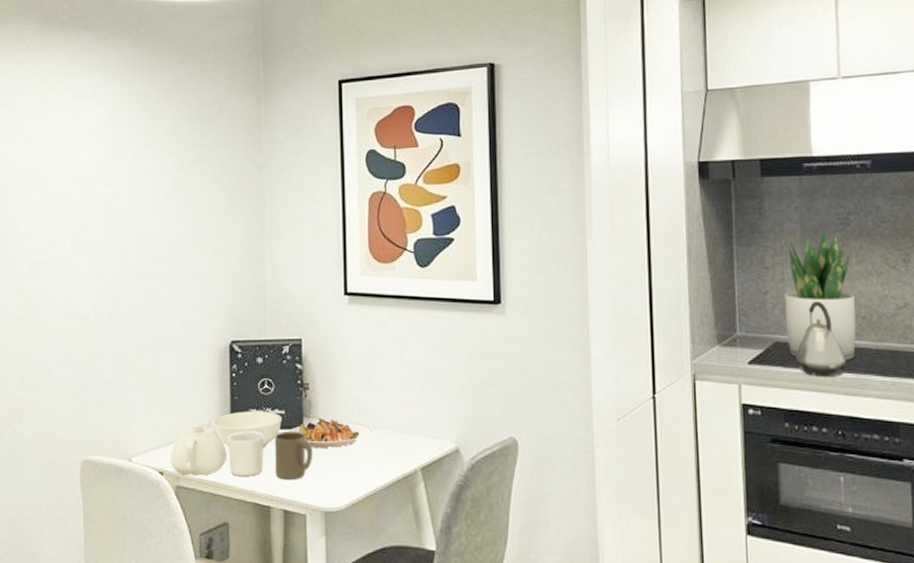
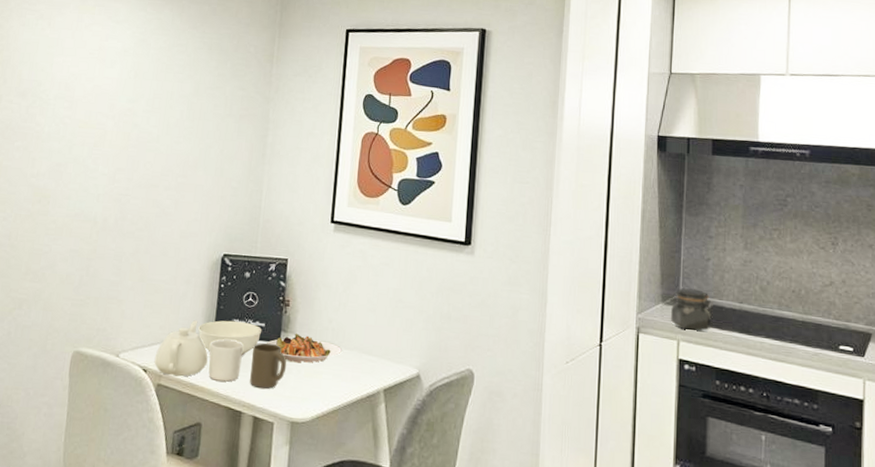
jar: none [726,327,774,371] -> present [669,288,712,331]
planter: present [784,231,856,360] -> none [723,210,786,328]
kettle: present [795,301,847,376] -> none [730,271,776,342]

